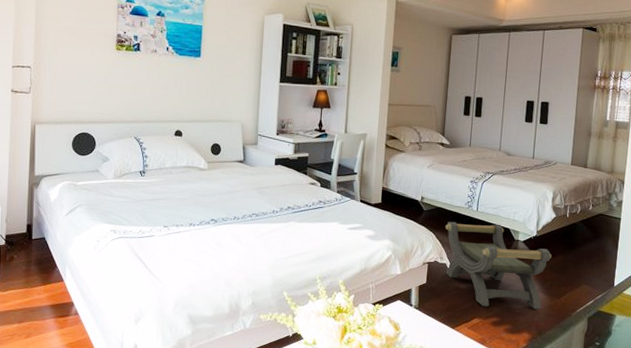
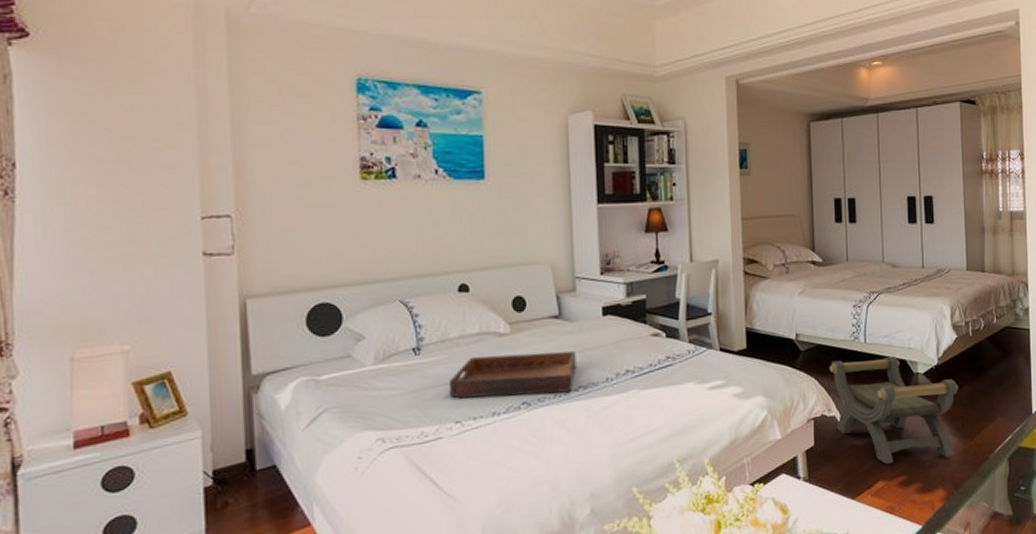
serving tray: none [162,182,253,217] -> present [450,351,576,399]

